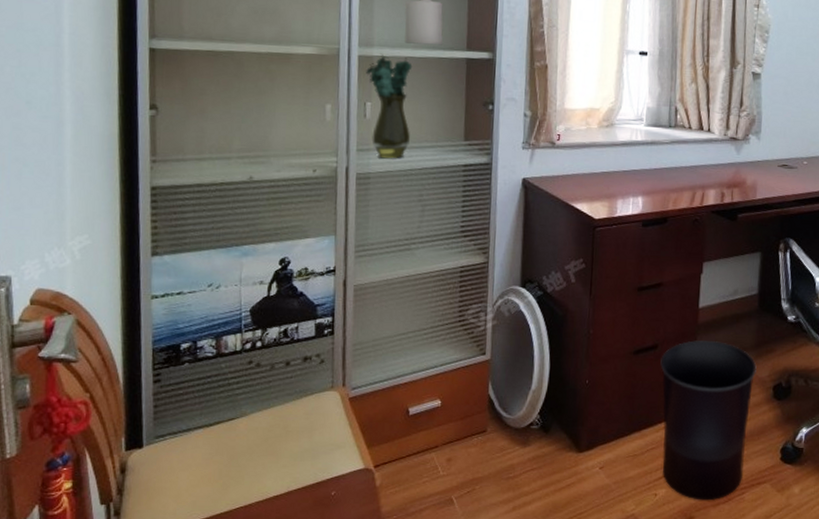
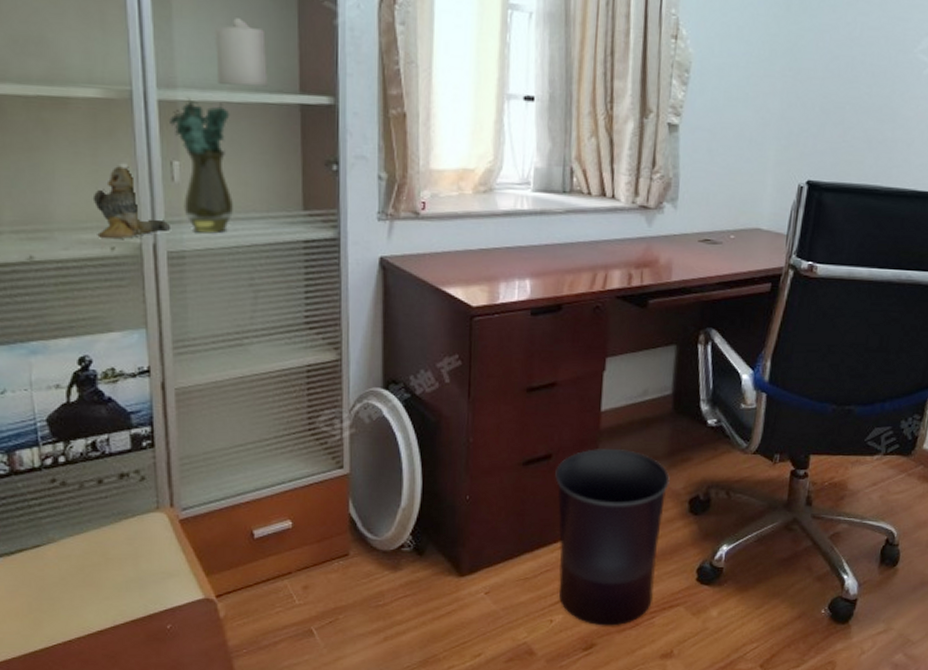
figurine: none [302,106,361,164] -> present [92,166,172,240]

